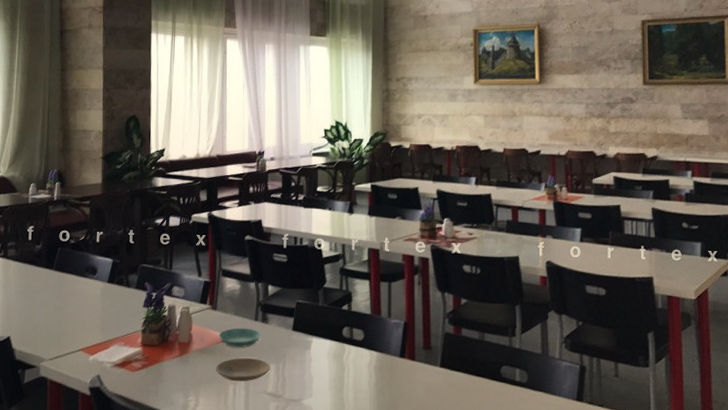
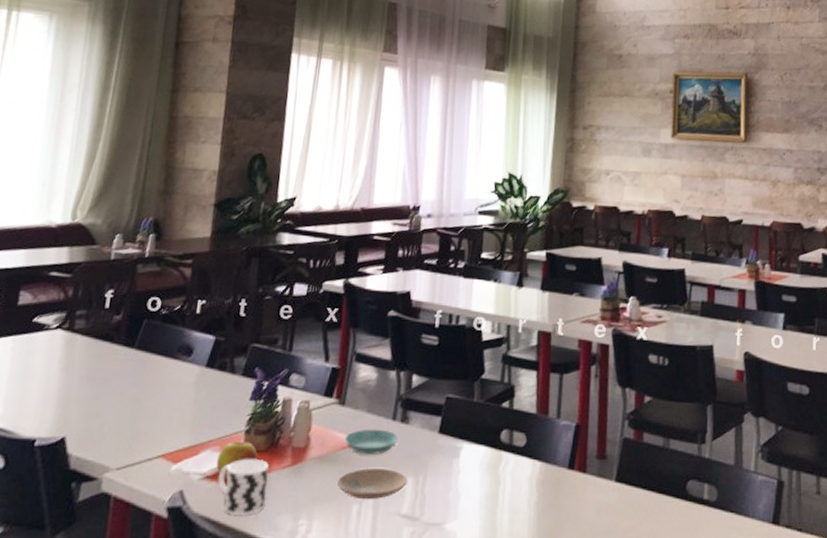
fruit: none [123,338,153,364] -> present [216,441,258,476]
cup: none [124,352,163,393] -> present [217,459,270,515]

